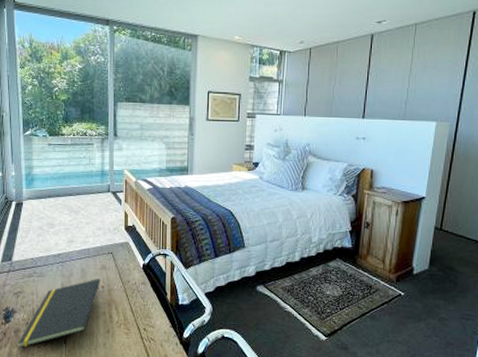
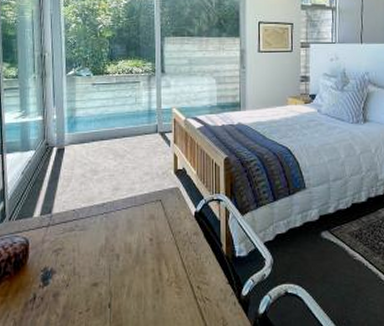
notepad: present [18,278,101,349] -> none [57,229,149,315]

